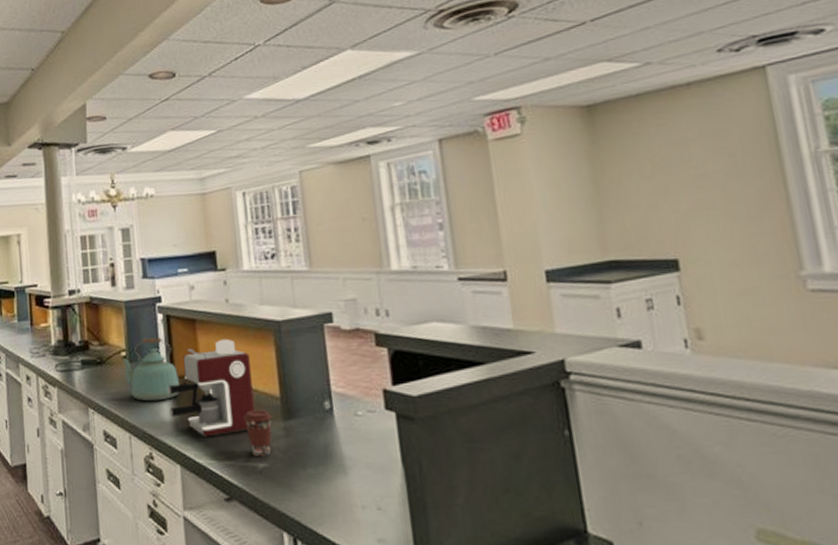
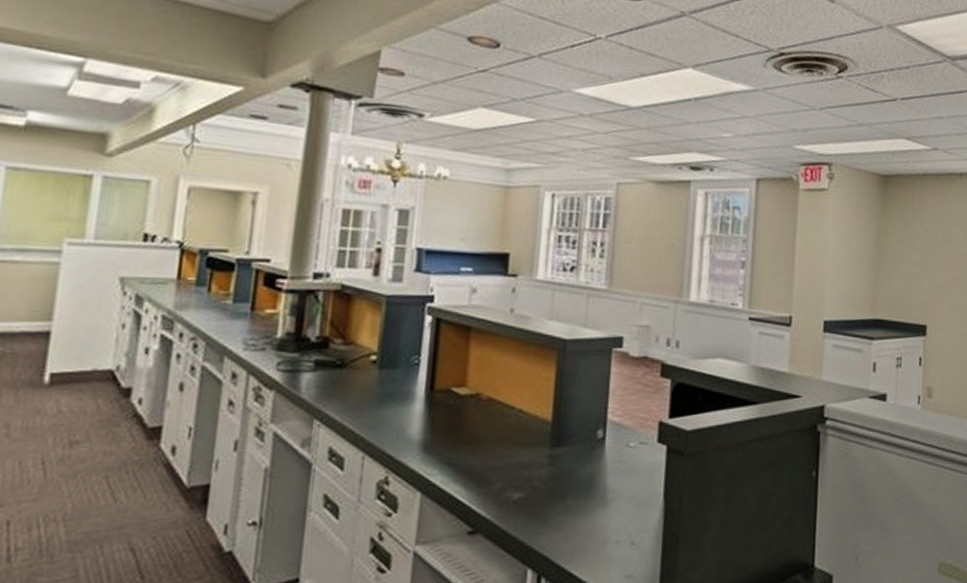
kettle: present [122,337,180,402] -> none [370,342,439,417]
coffee maker: present [167,338,255,437] -> none [419,352,526,462]
coffee cup: present [243,410,273,457] -> none [506,434,539,486]

